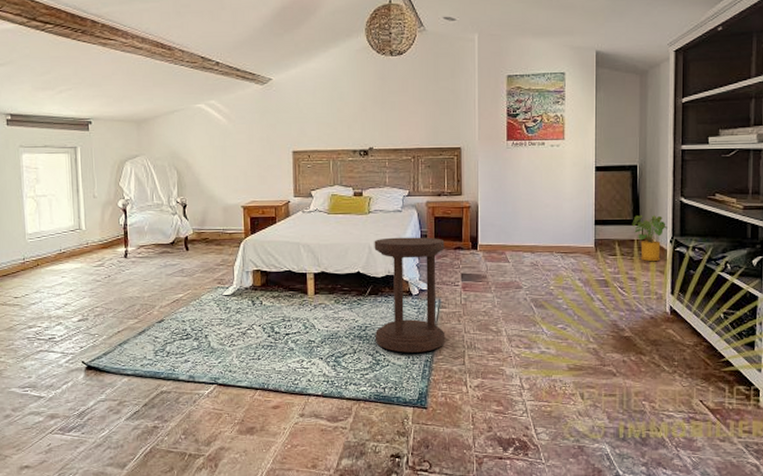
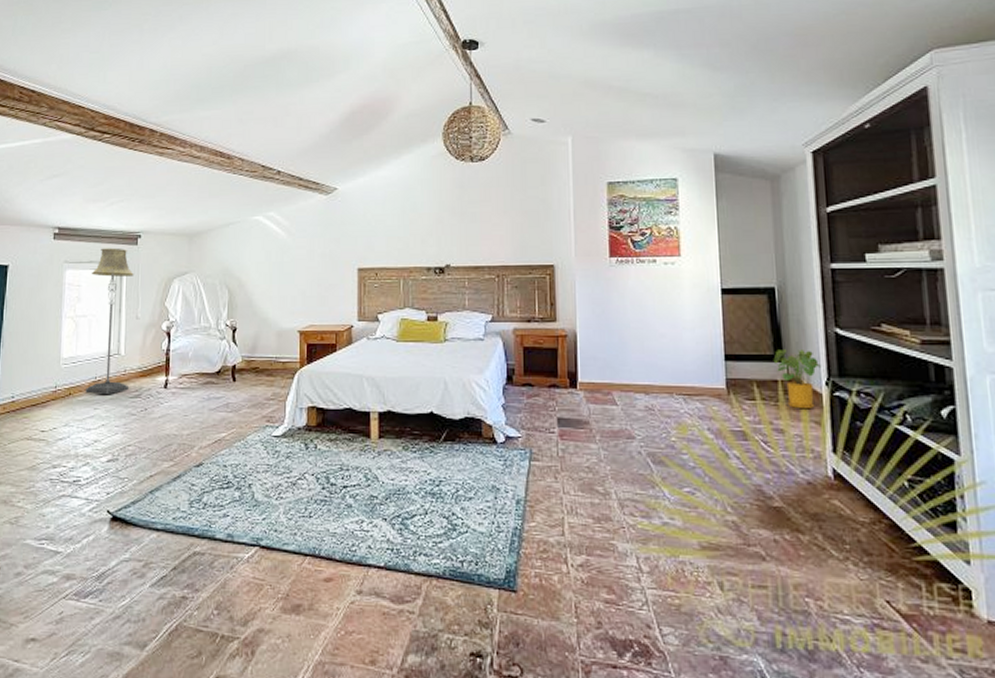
floor lamp: none [46,133,92,264] -> present [85,247,134,394]
side table: present [374,237,446,353] -> none [450,371,539,517]

